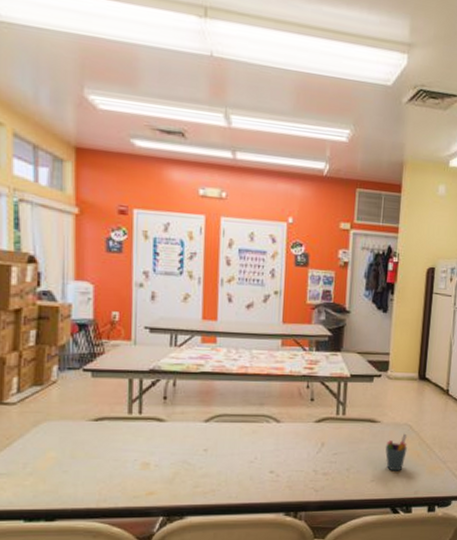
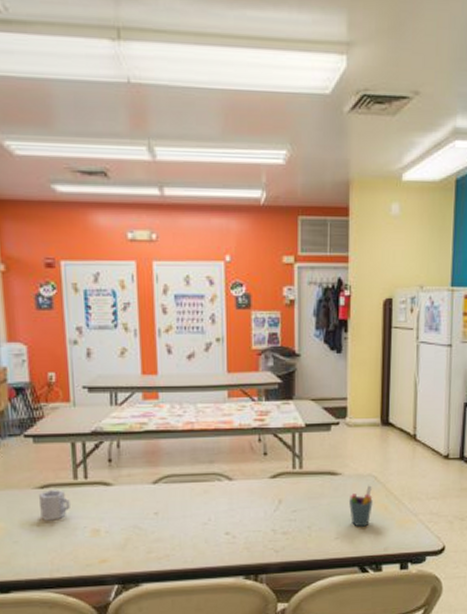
cup: none [93,423,123,452] -> present [39,490,70,521]

